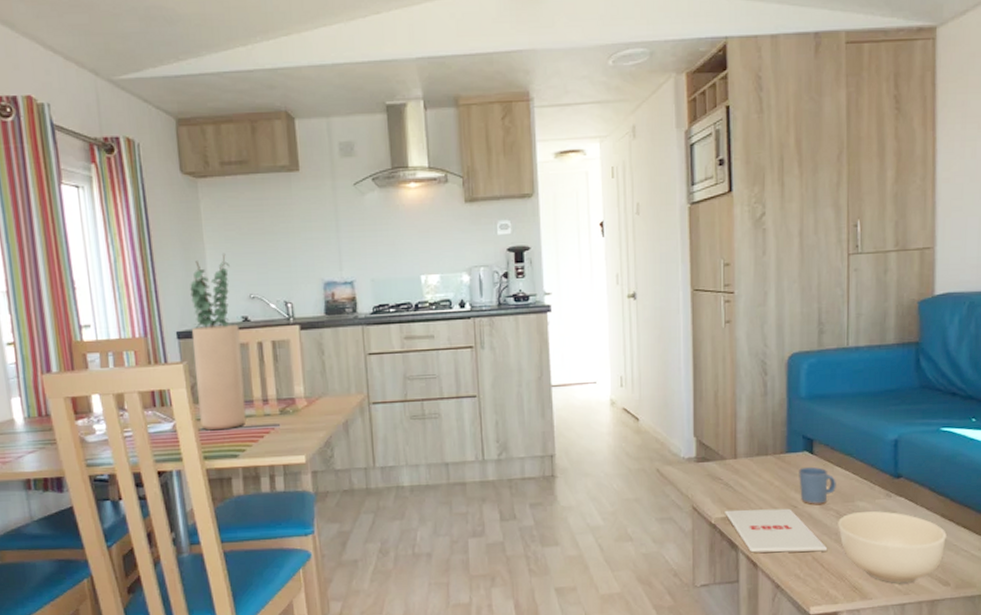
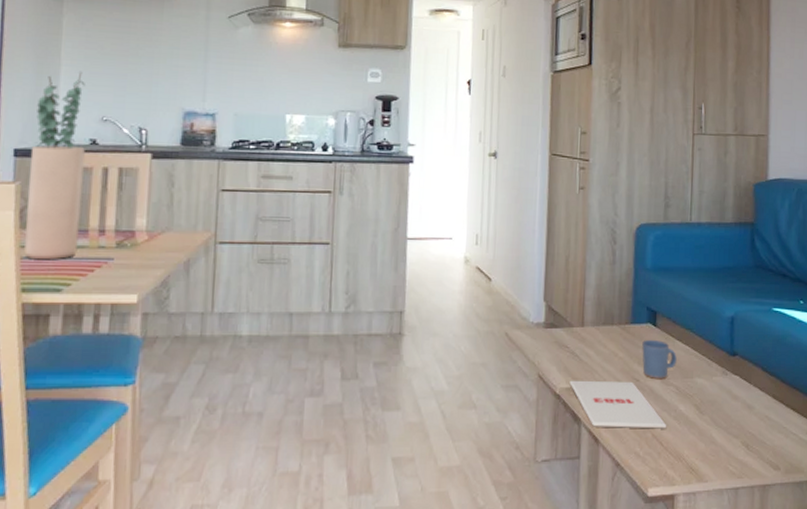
bowl: present [838,511,947,583] -> none [677,389,777,465]

